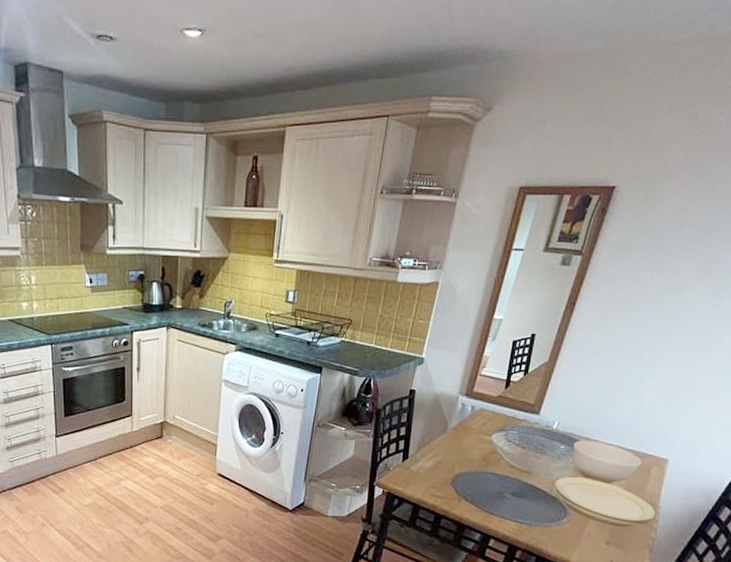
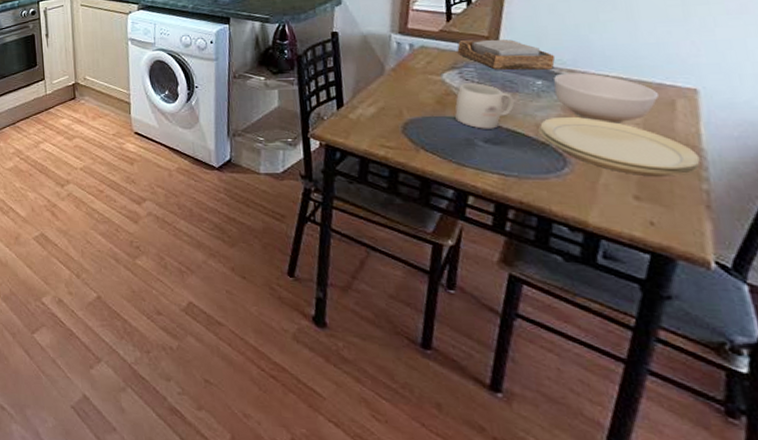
mug: none [494,444,541,484] -> present [454,83,514,129]
napkin holder: none [507,406,579,437] -> present [457,39,556,71]

